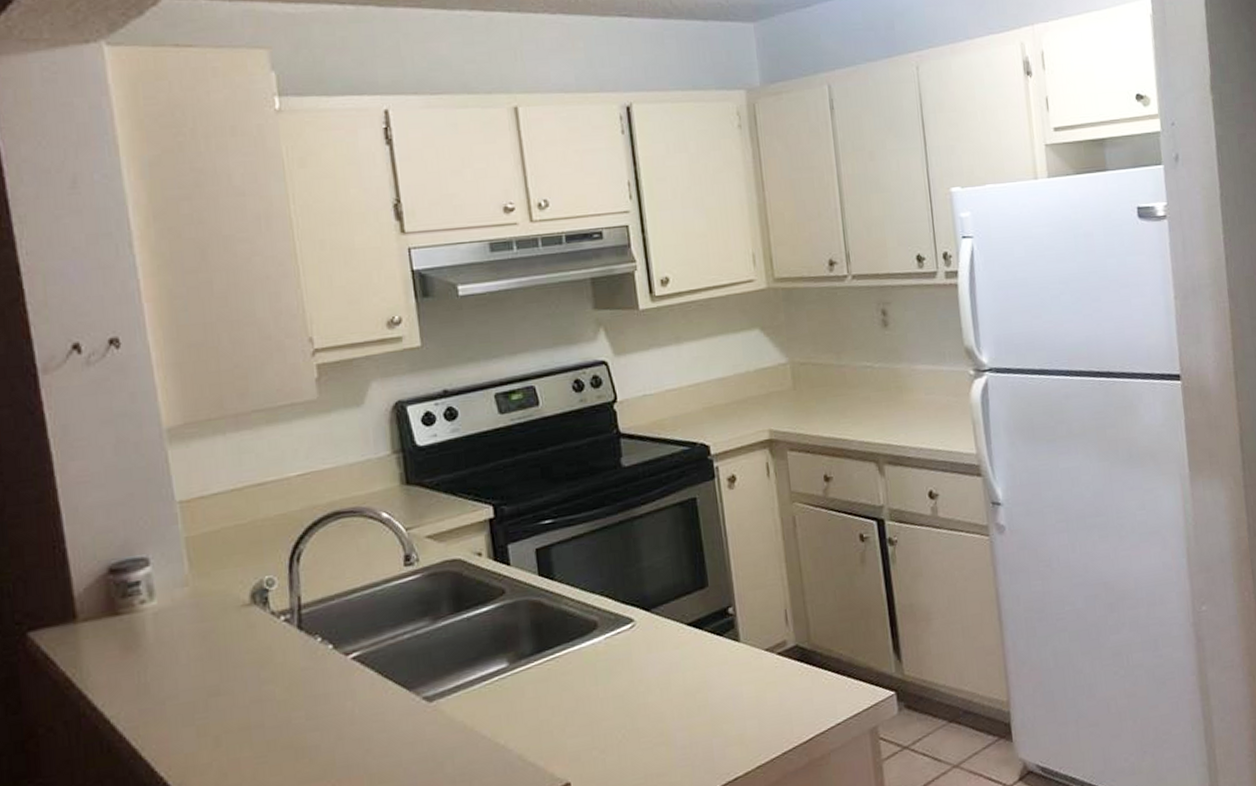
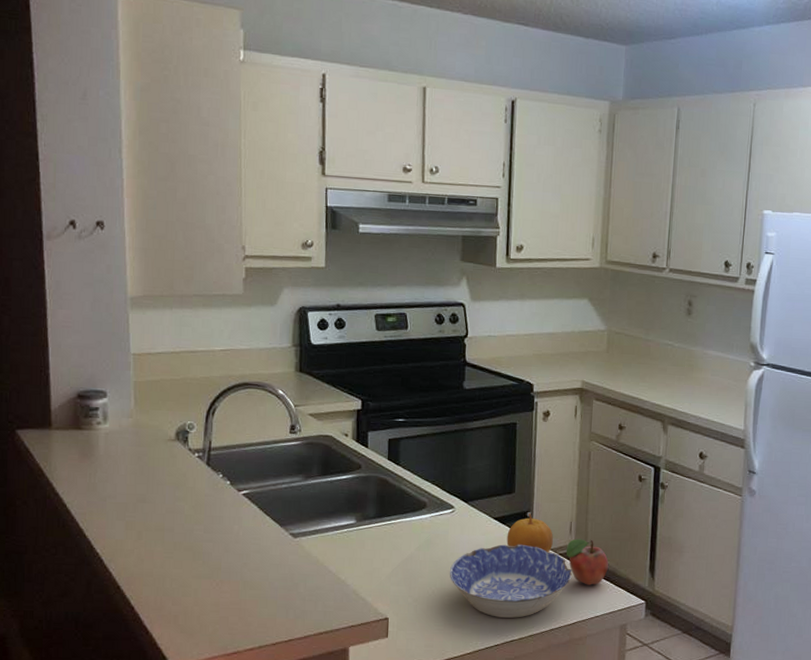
bowl: none [640,650,799,753] -> present [449,544,572,618]
fruit: none [707,609,767,657] -> present [506,513,553,553]
fruit: none [784,626,842,687] -> present [566,538,609,585]

